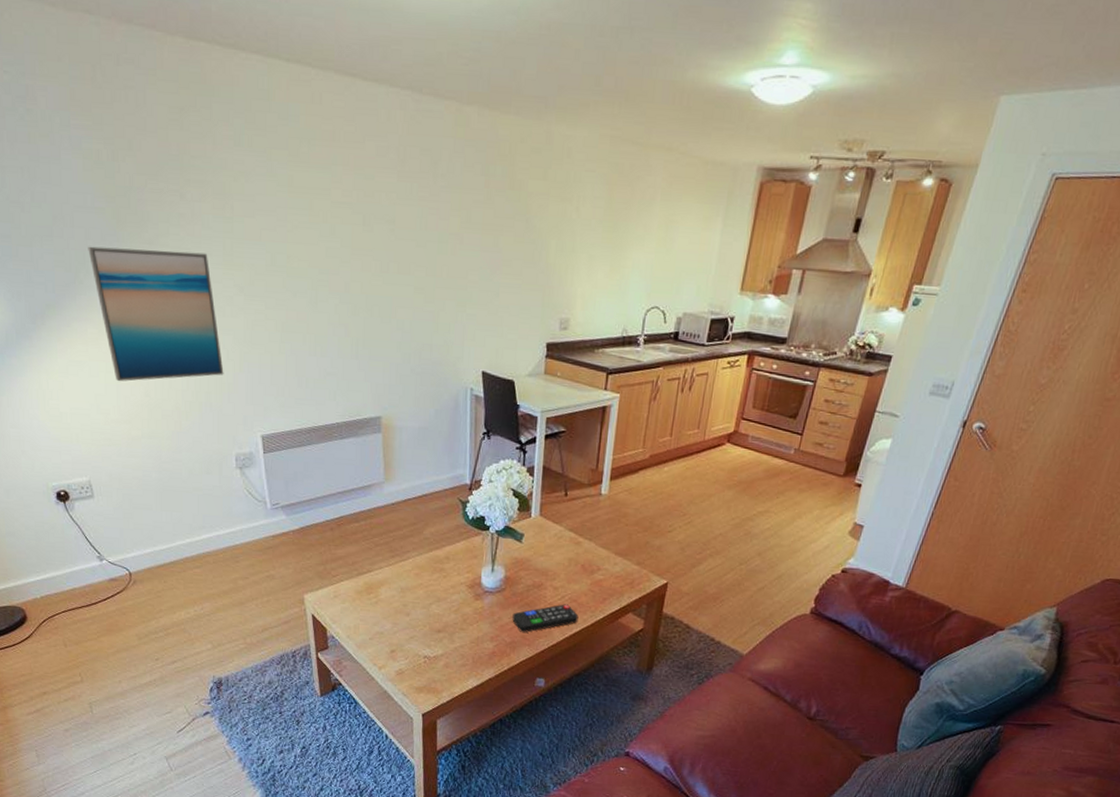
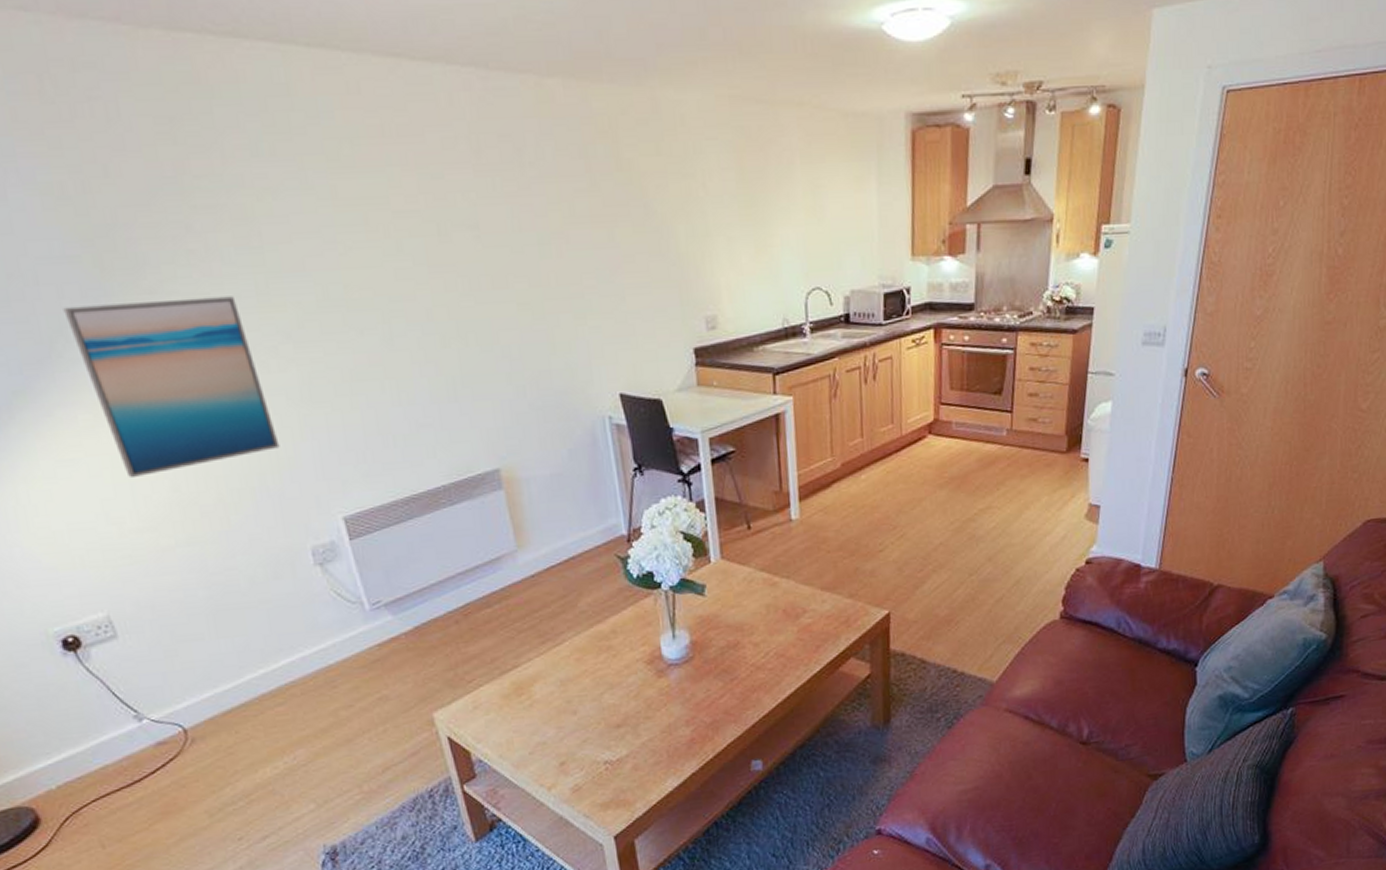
remote control: present [512,604,579,633] -> none [708,661,791,708]

